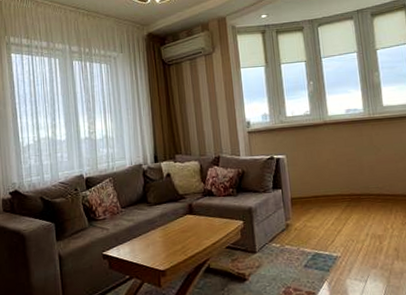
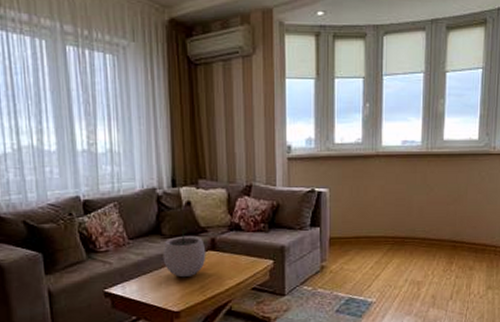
plant pot: none [149,194,186,240] -> present [162,225,206,278]

